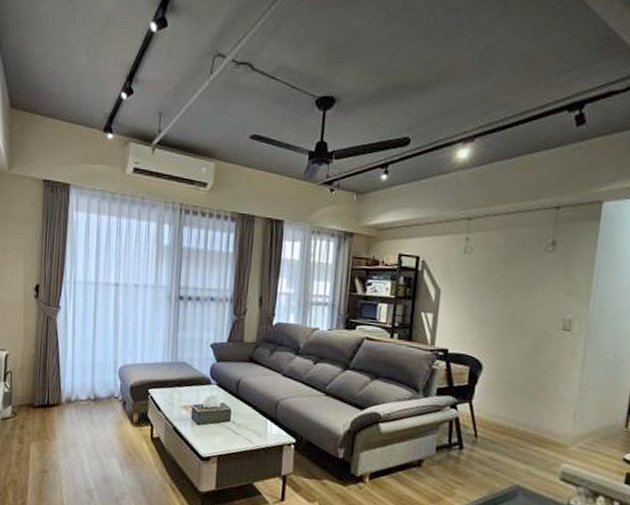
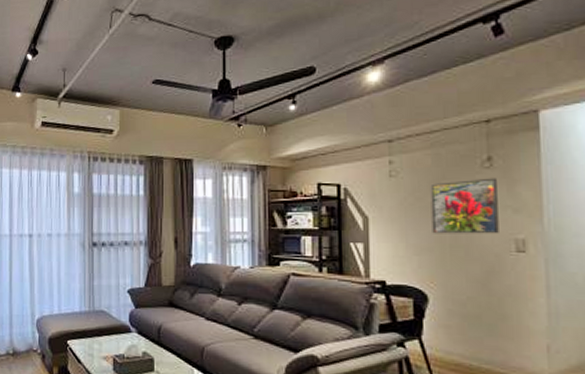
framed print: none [494,261,557,313] -> present [430,178,499,234]

